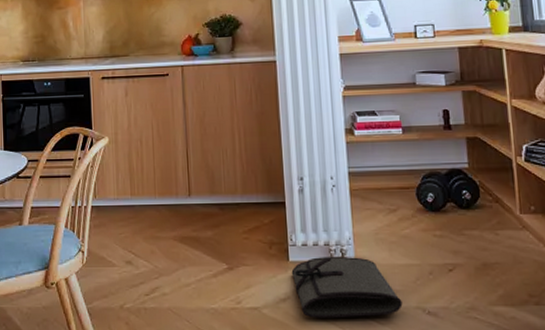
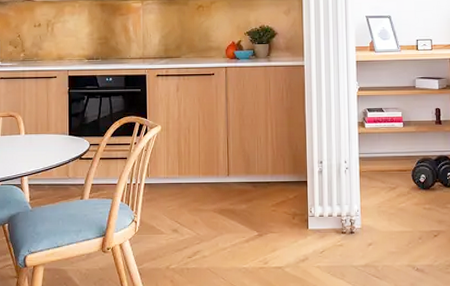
tool roll: present [291,256,403,318] -> none [310,225,397,275]

